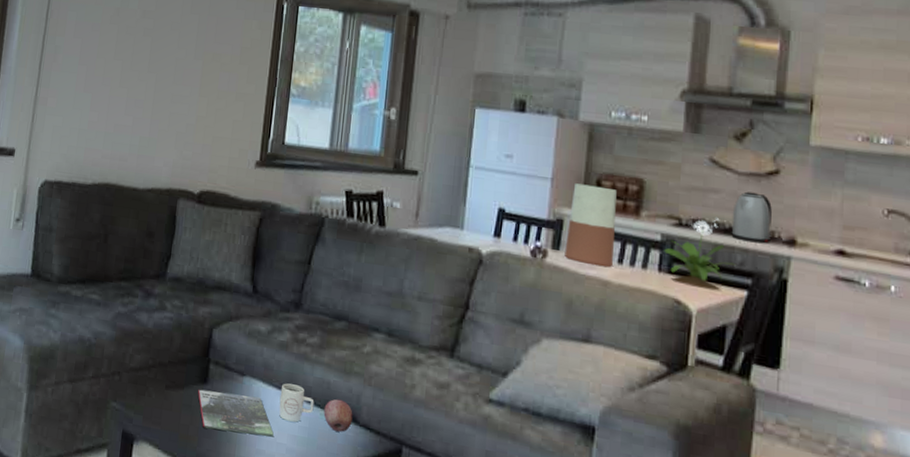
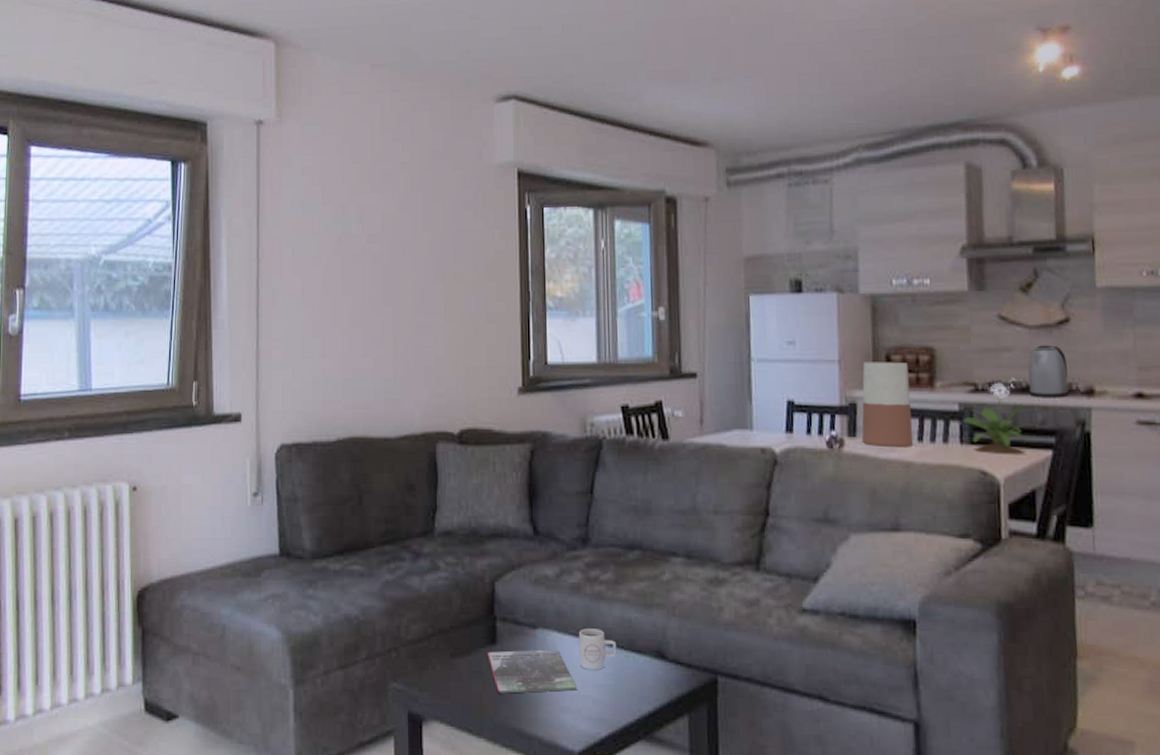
fruit: present [323,399,353,432] -> none [628,636,660,672]

